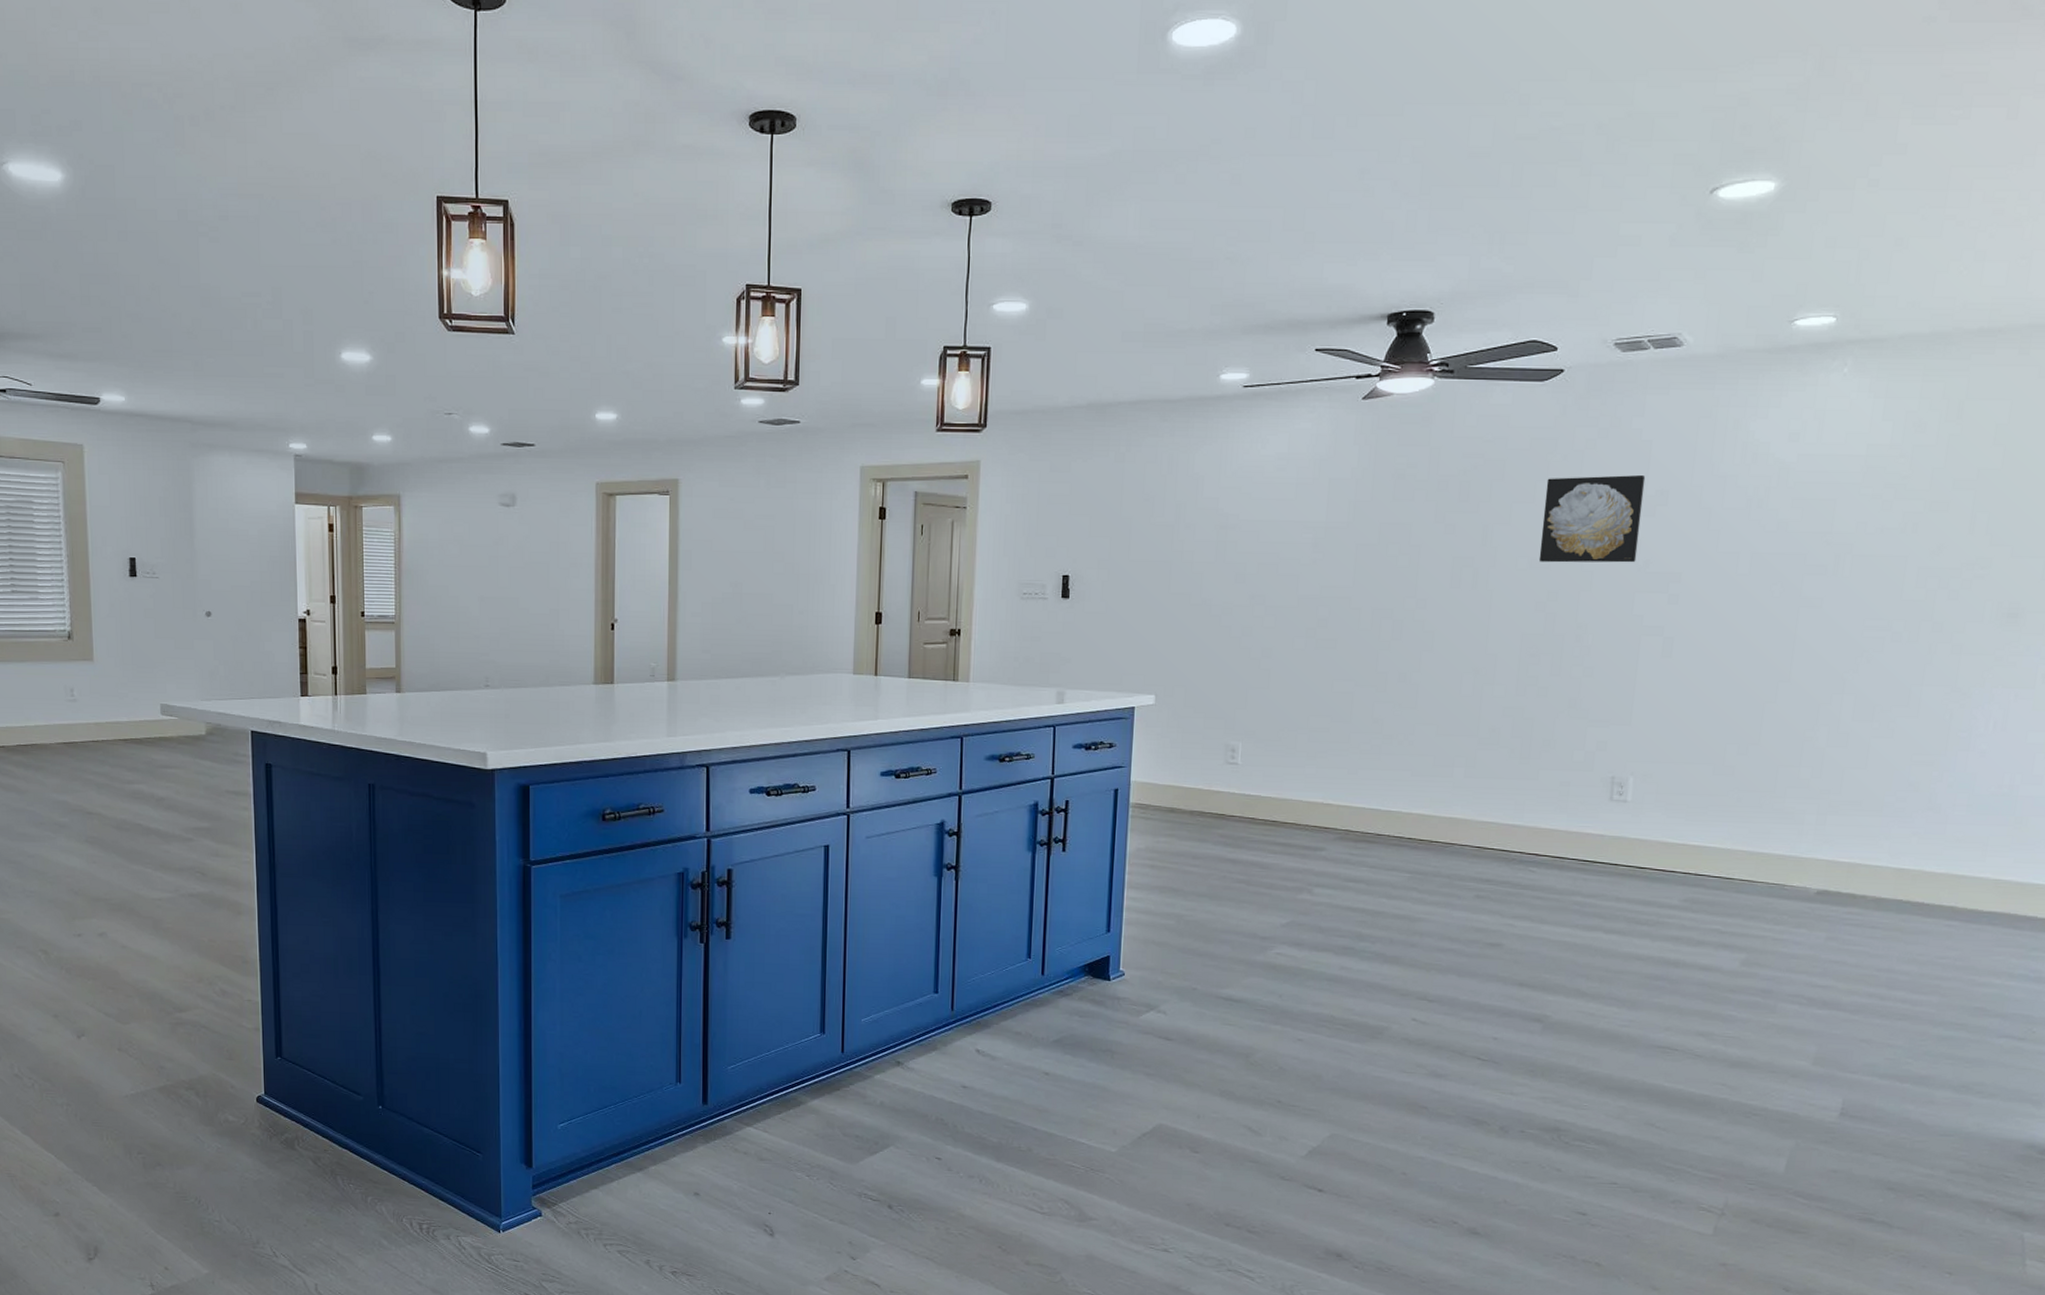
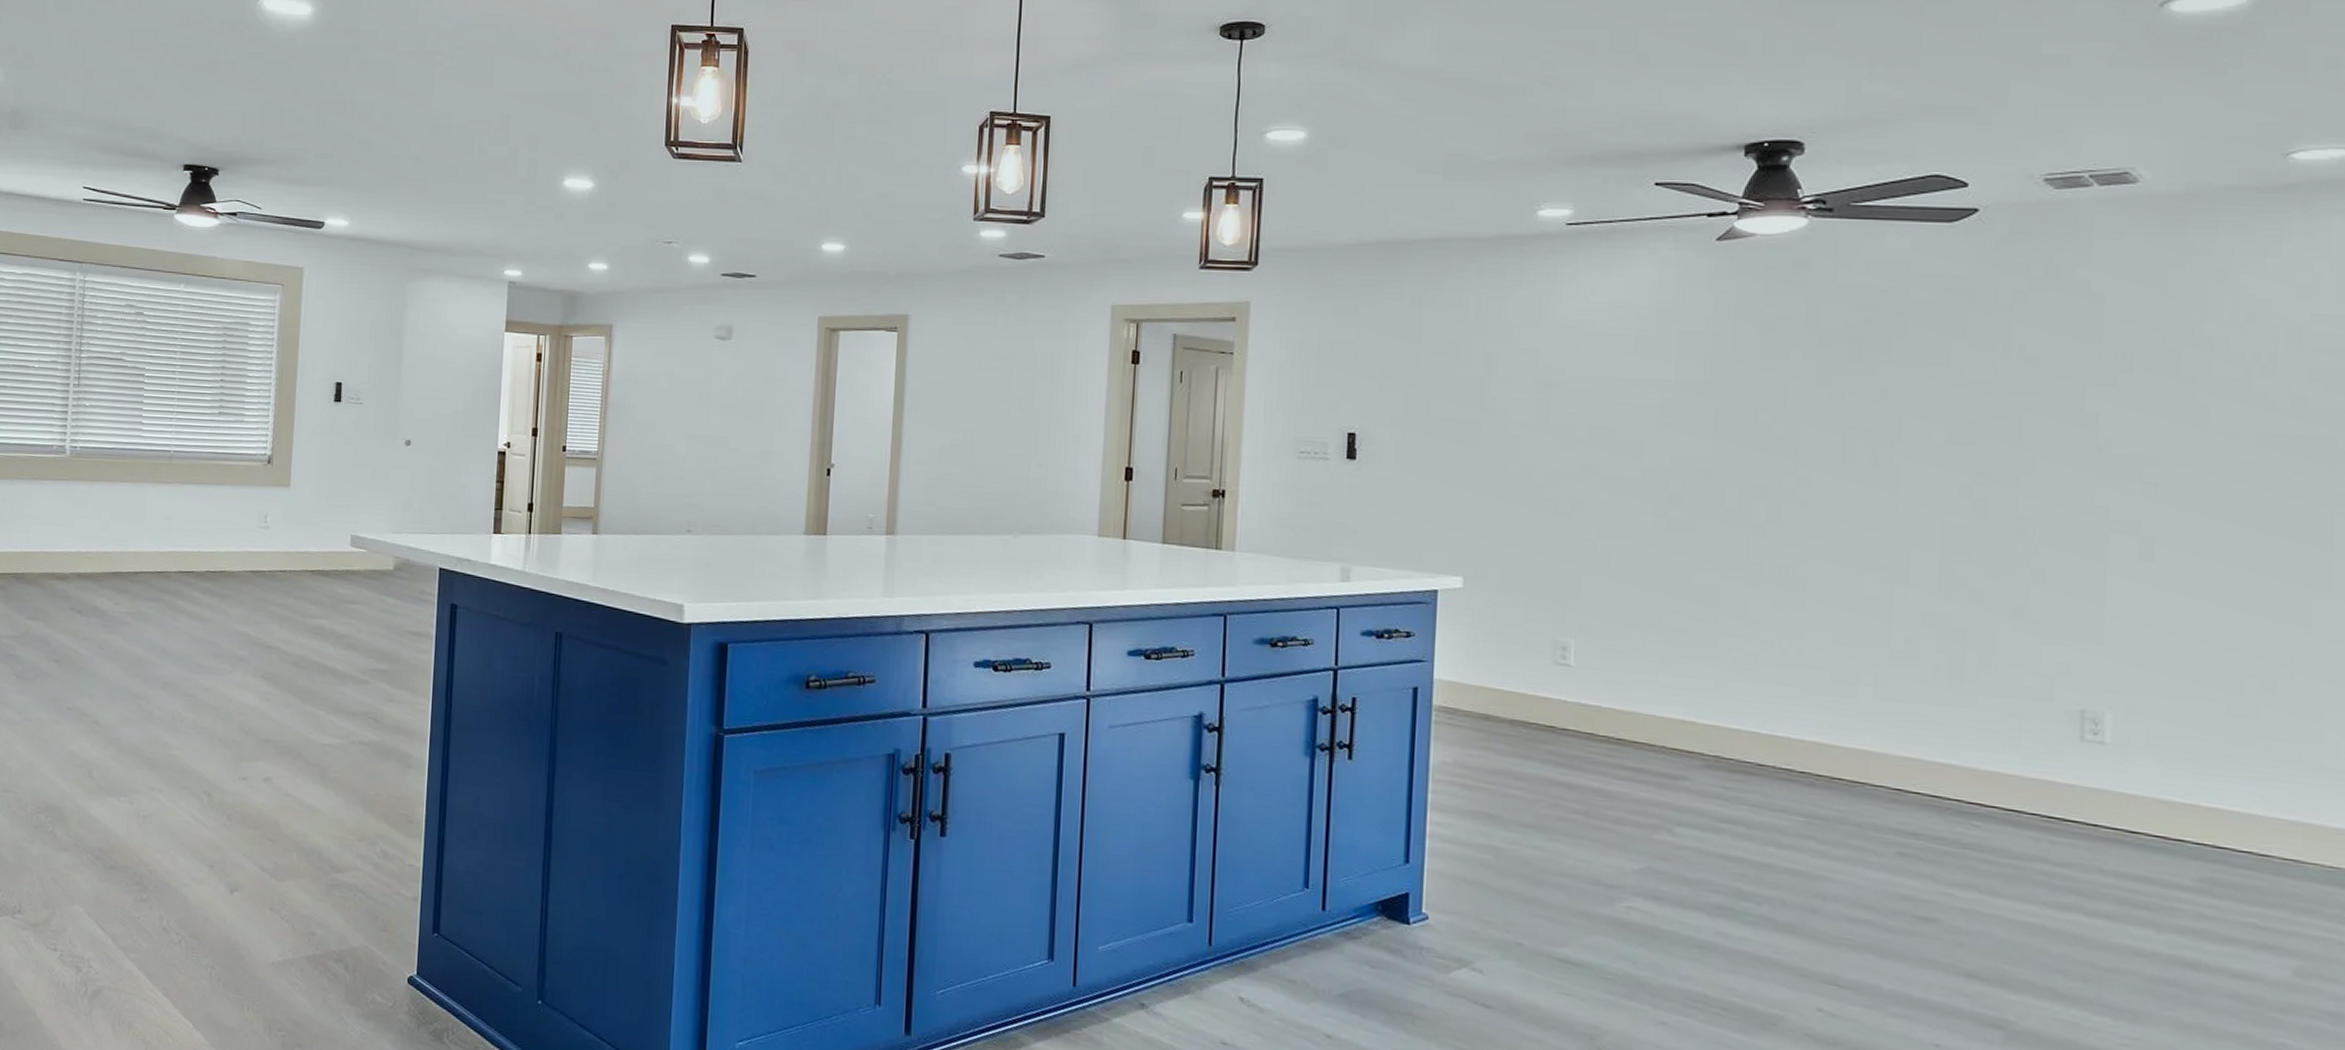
wall art: present [1538,475,1646,563] -> none [1959,334,2099,442]

